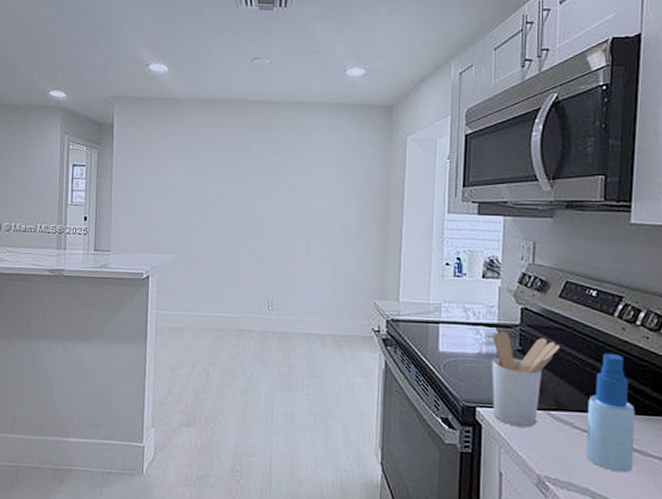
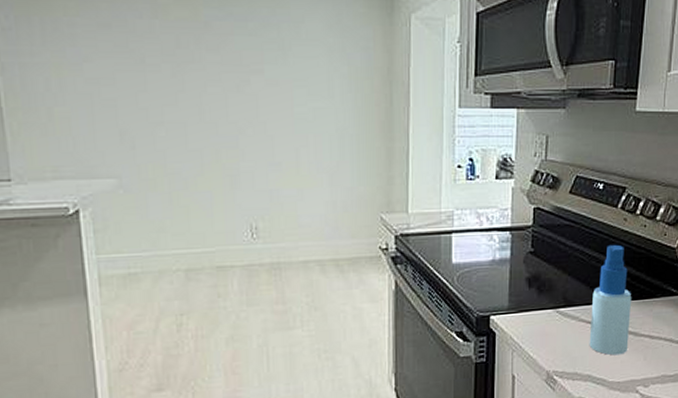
utensil holder: present [492,331,561,428] -> none [506,234,570,329]

